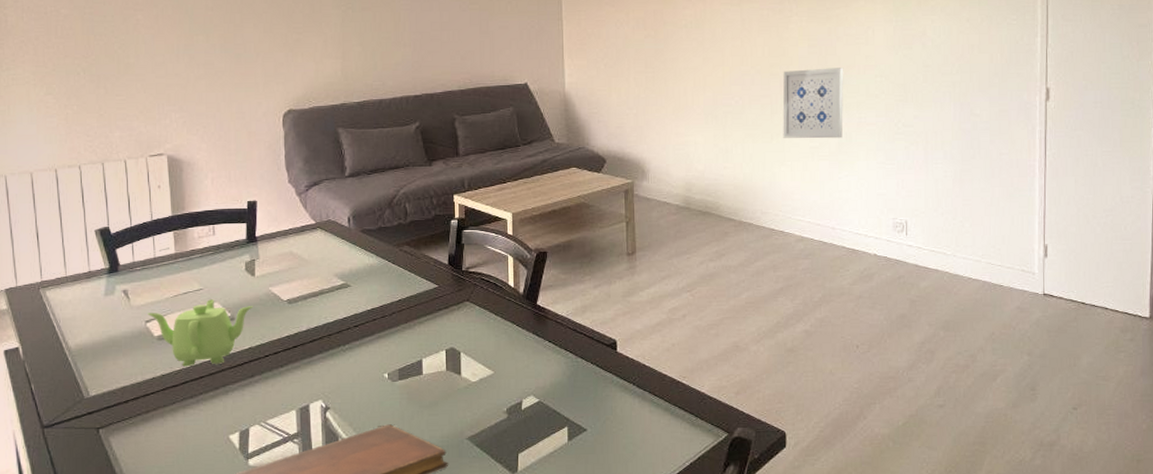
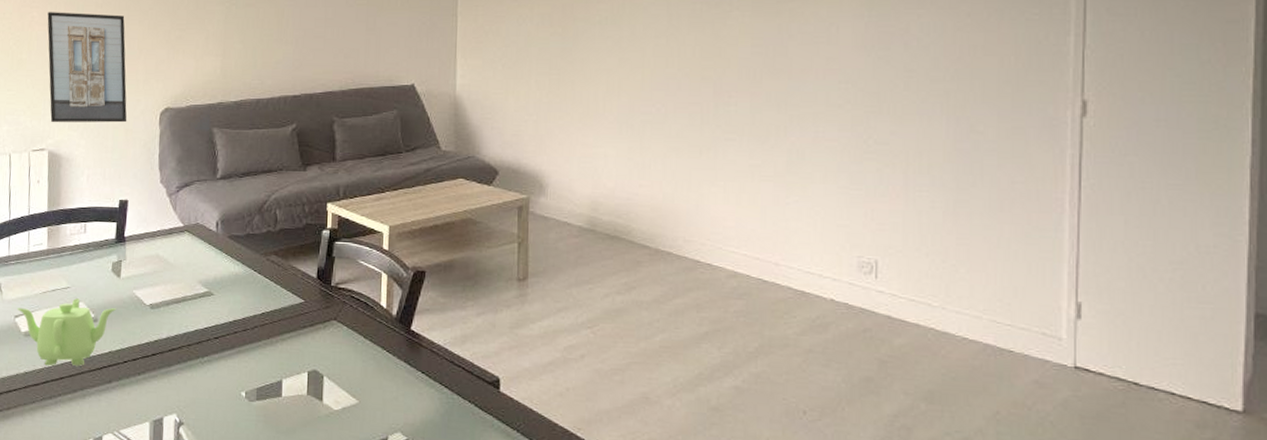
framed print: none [154,15,249,128] -> present [47,12,127,123]
wall art: present [782,68,844,139] -> none [715,71,797,156]

